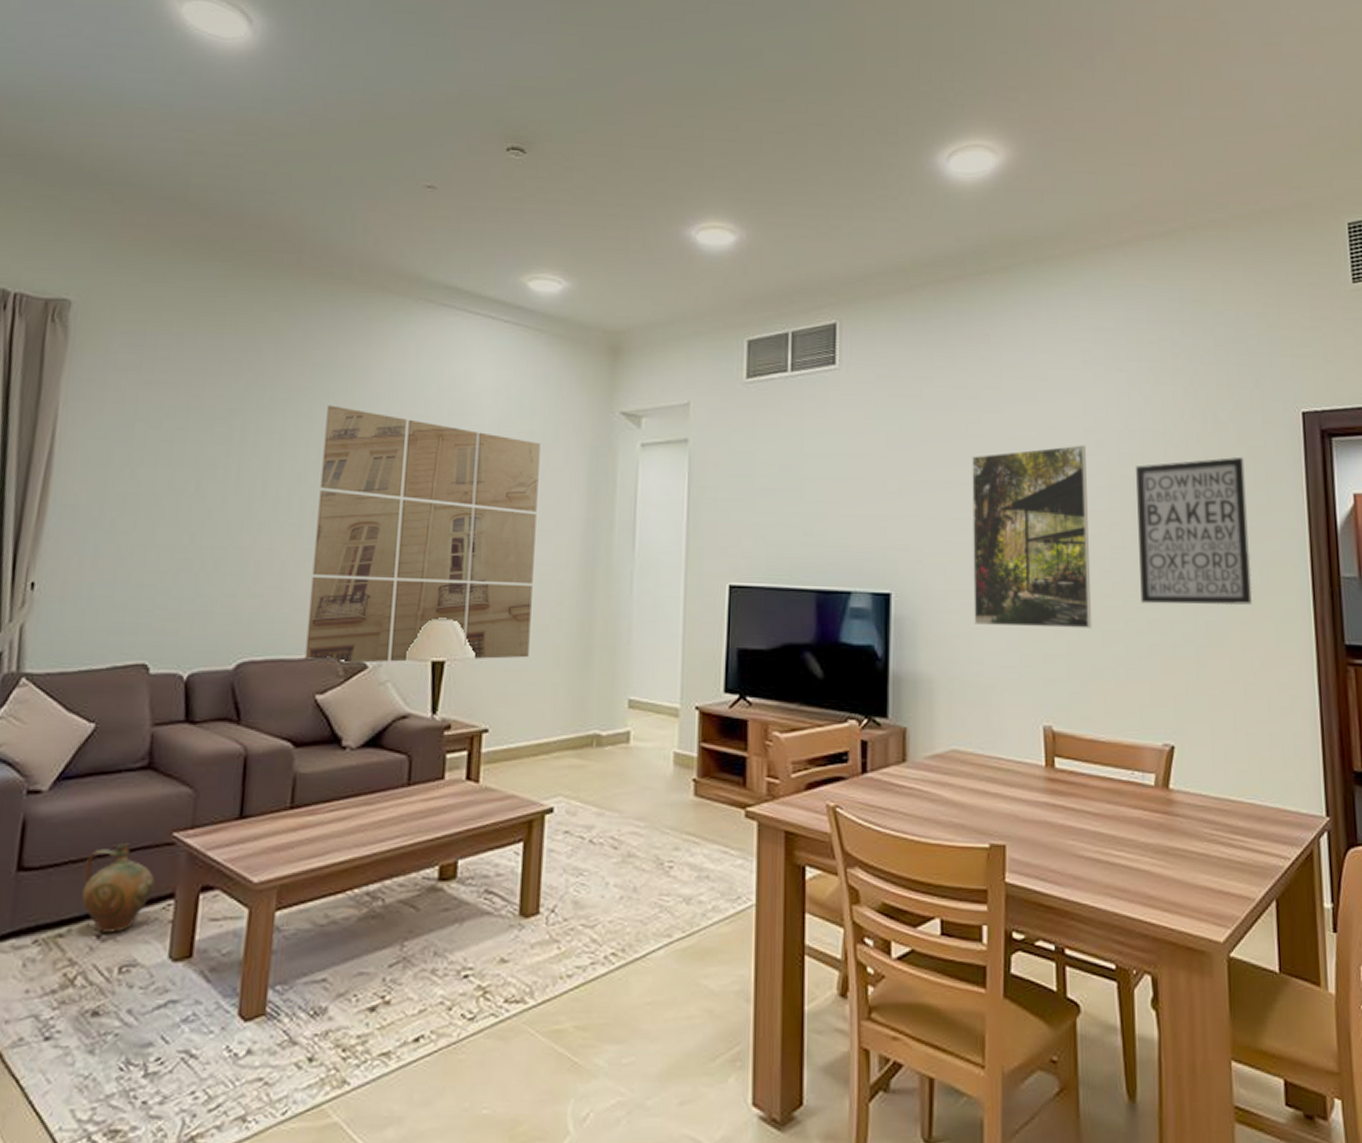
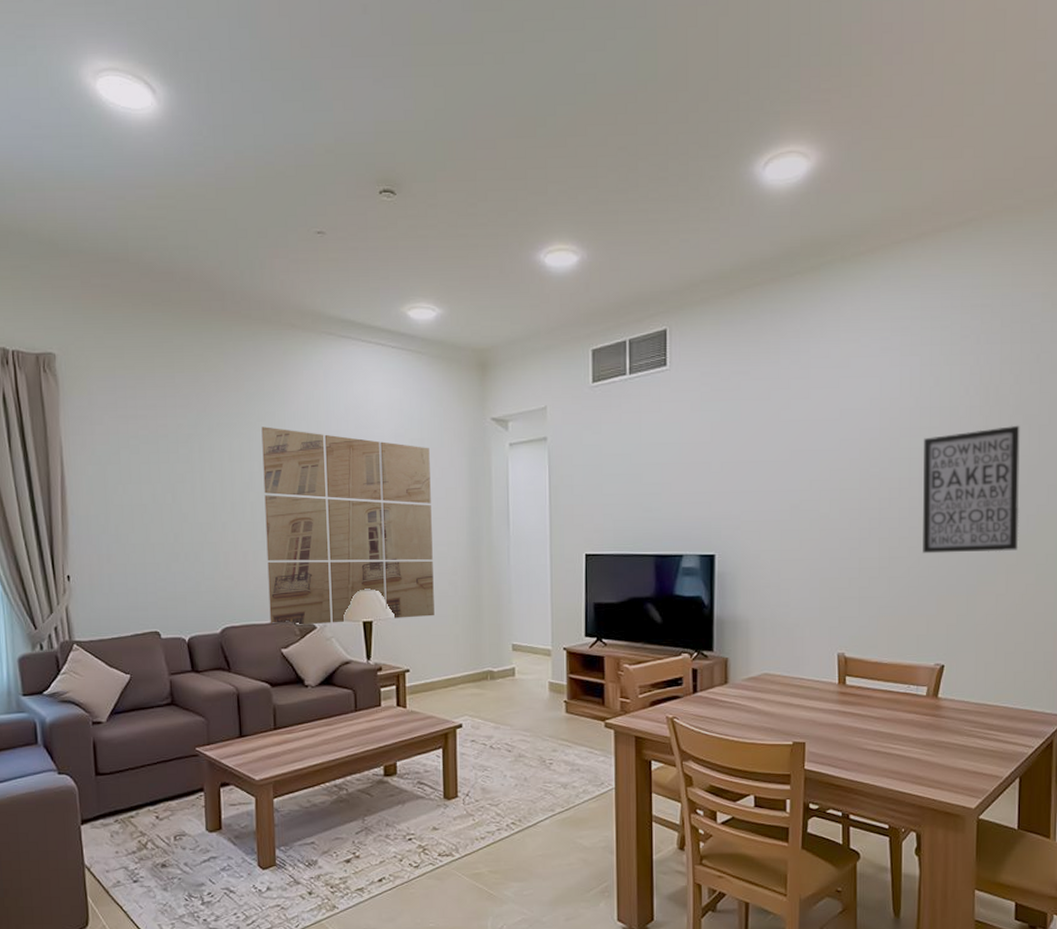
ceramic jug: present [82,842,155,935] -> none [140,755,189,816]
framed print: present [972,445,1092,628] -> none [783,423,881,577]

